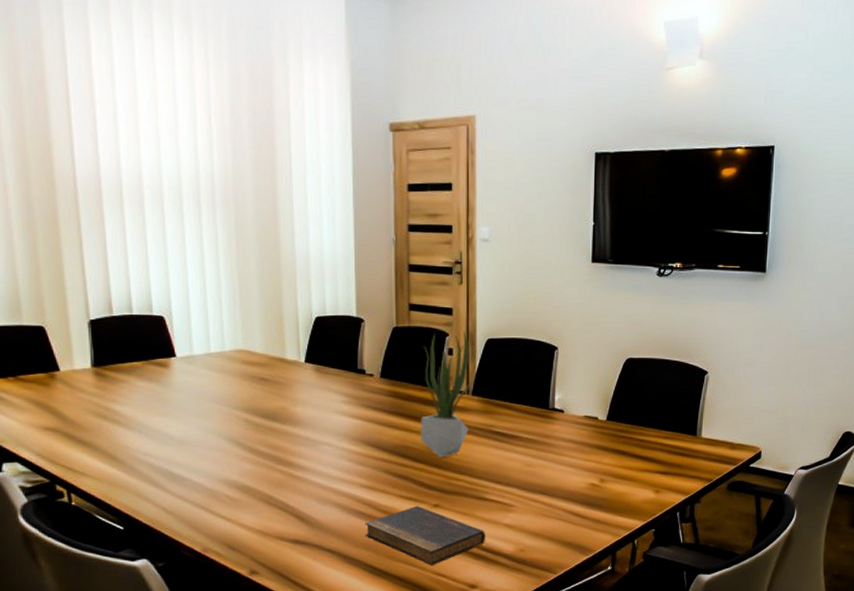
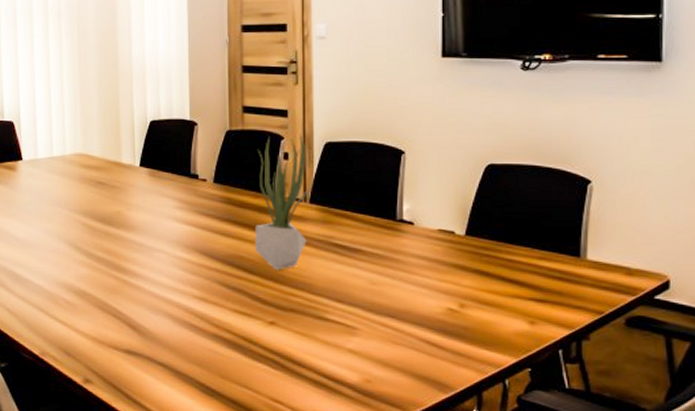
book: present [365,505,485,565] -> none [197,321,326,390]

